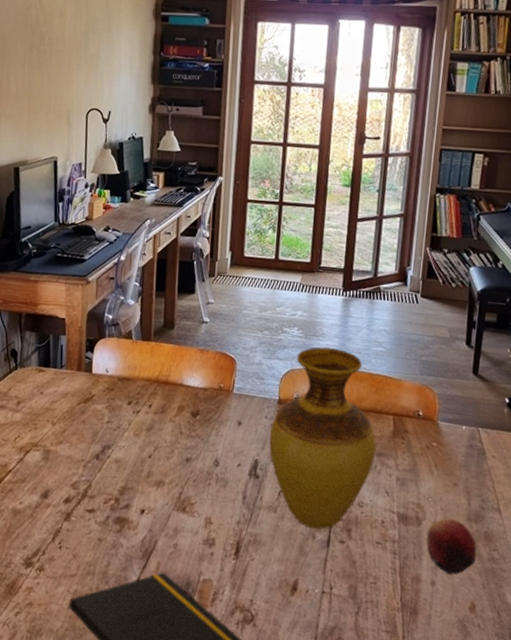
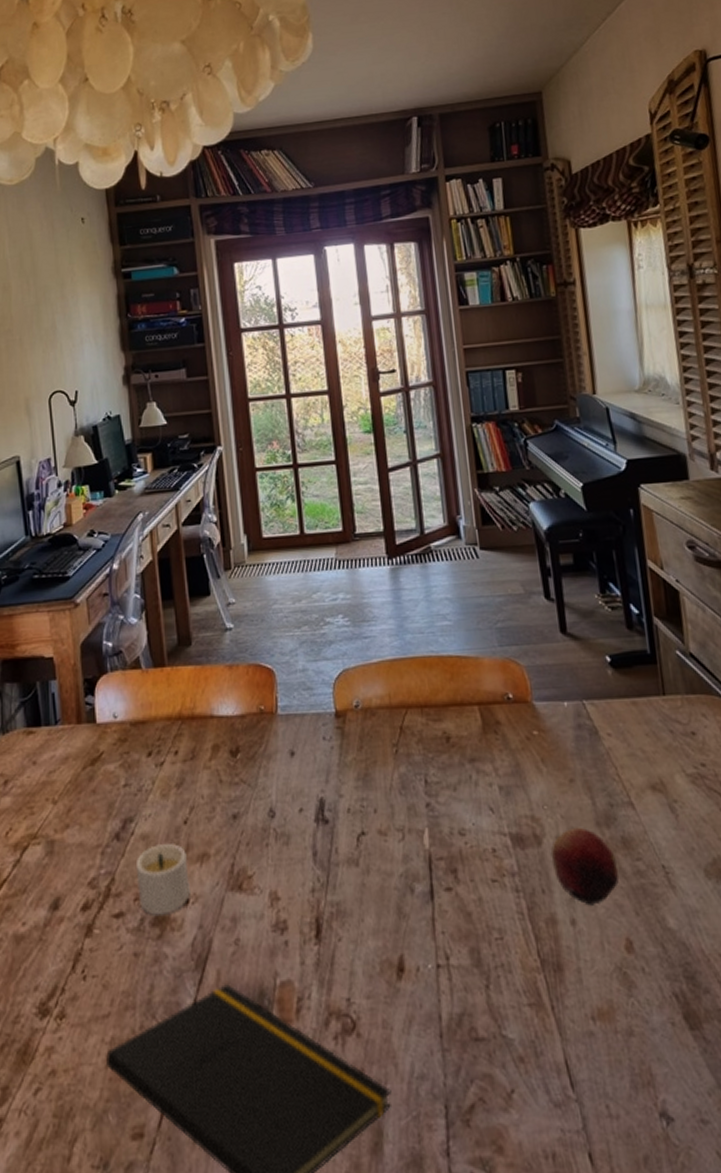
candle: none [107,467,148,517] -> present [135,842,190,915]
vase: present [269,347,376,530] -> none [331,632,467,878]

